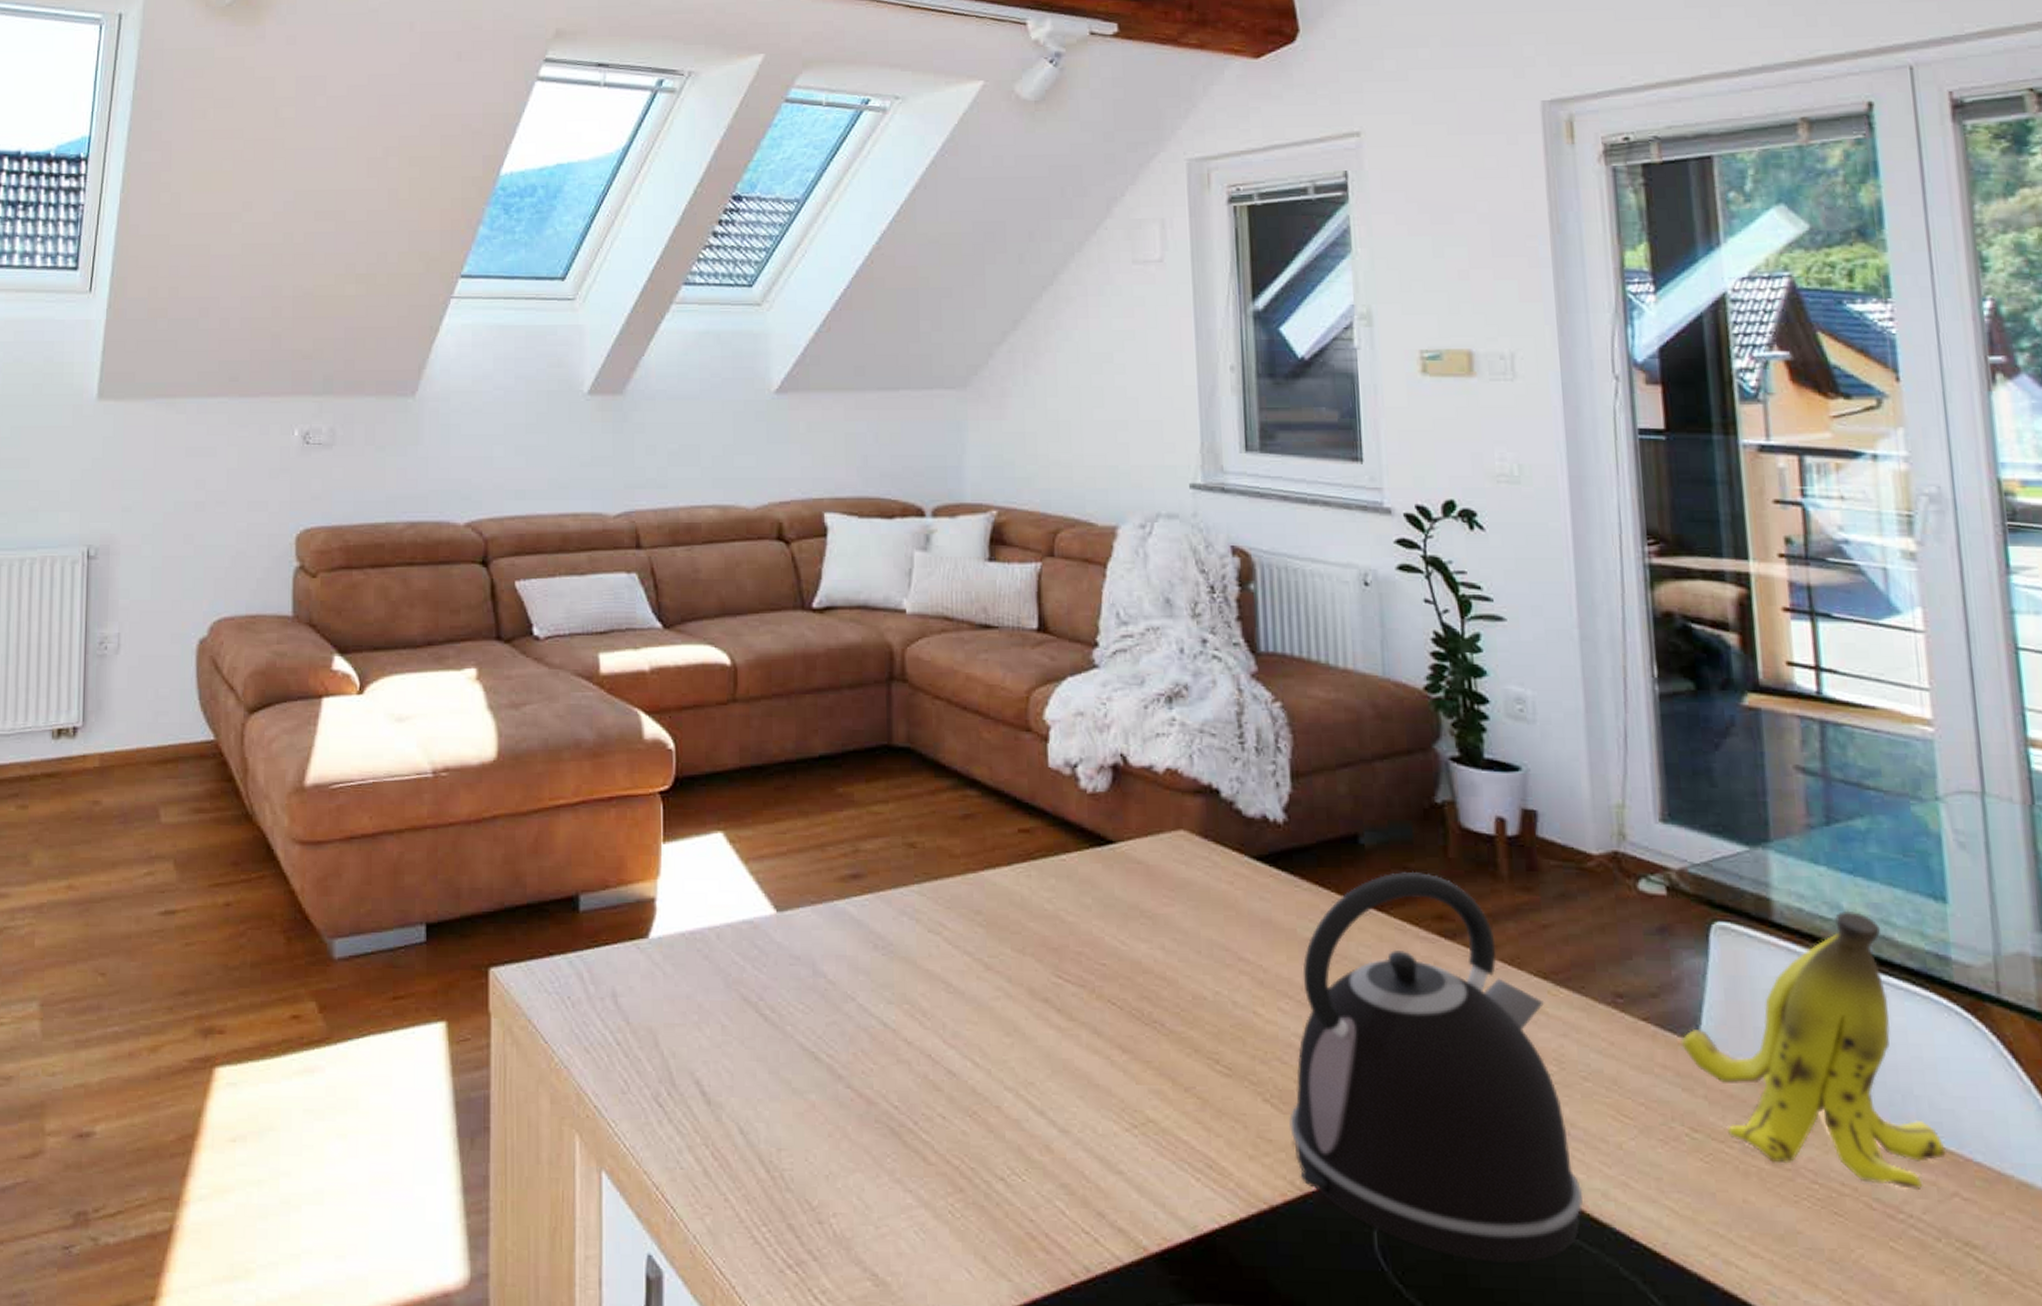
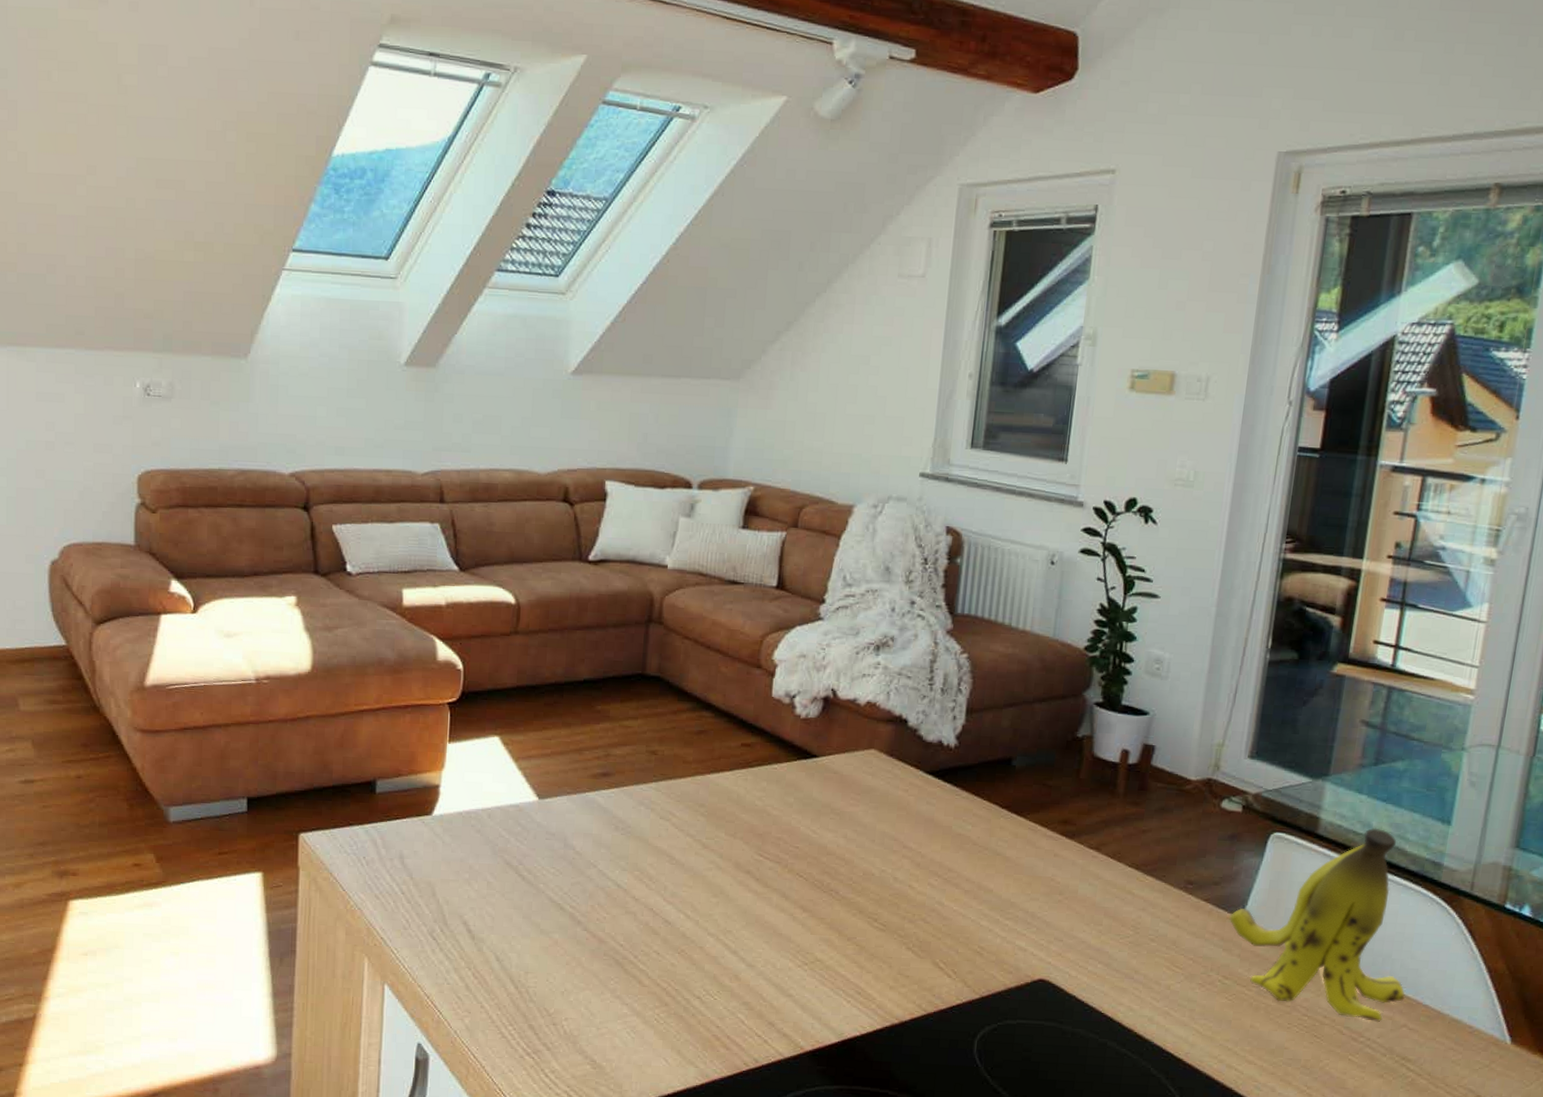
kettle: present [1289,871,1583,1263] -> none [924,787,1135,1064]

